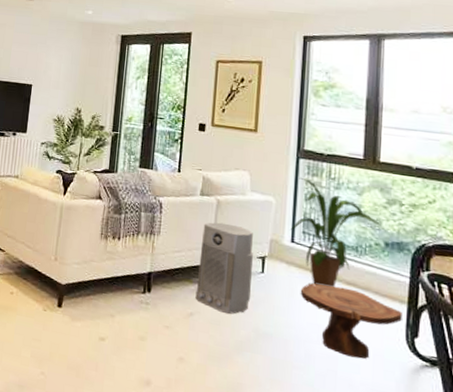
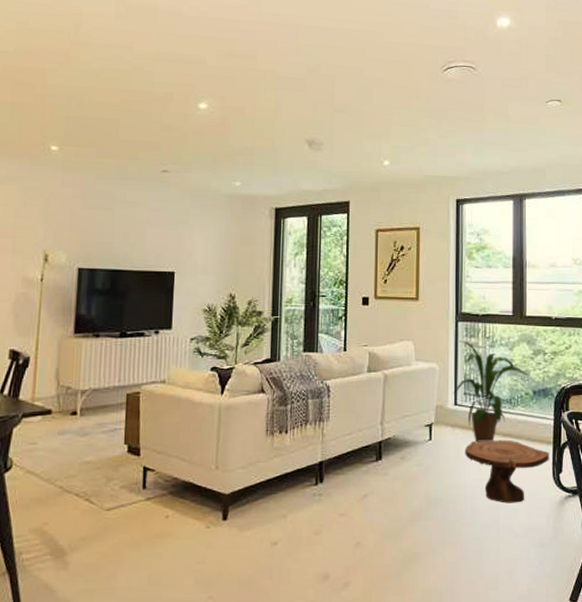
air purifier: present [195,222,253,314] -> none [368,397,421,487]

